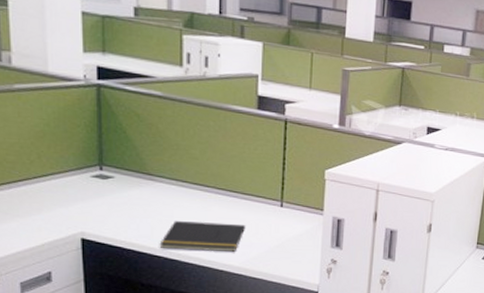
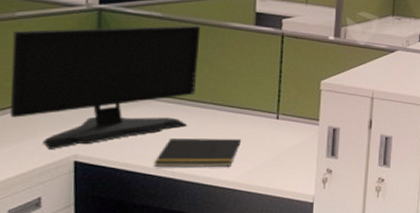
computer monitor: none [13,103,202,227] -> present [10,25,201,151]

